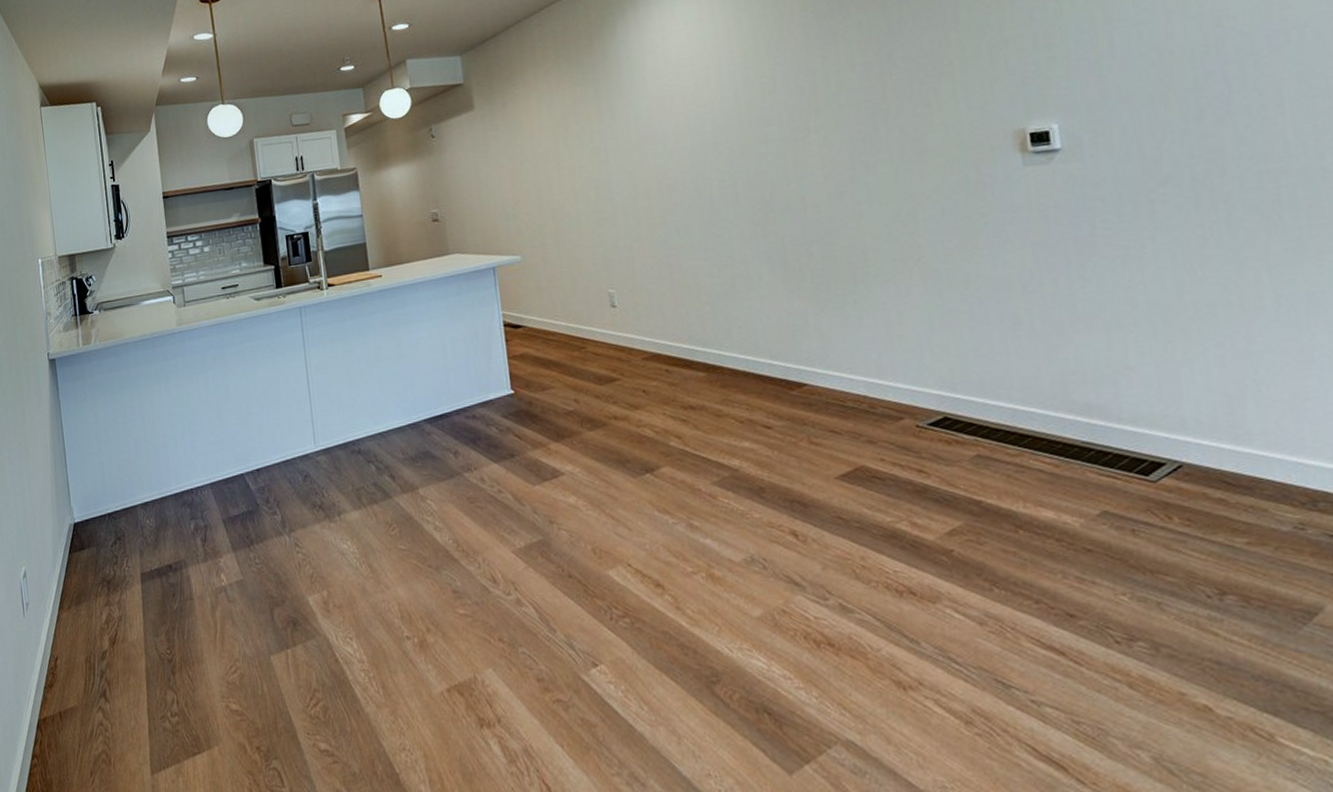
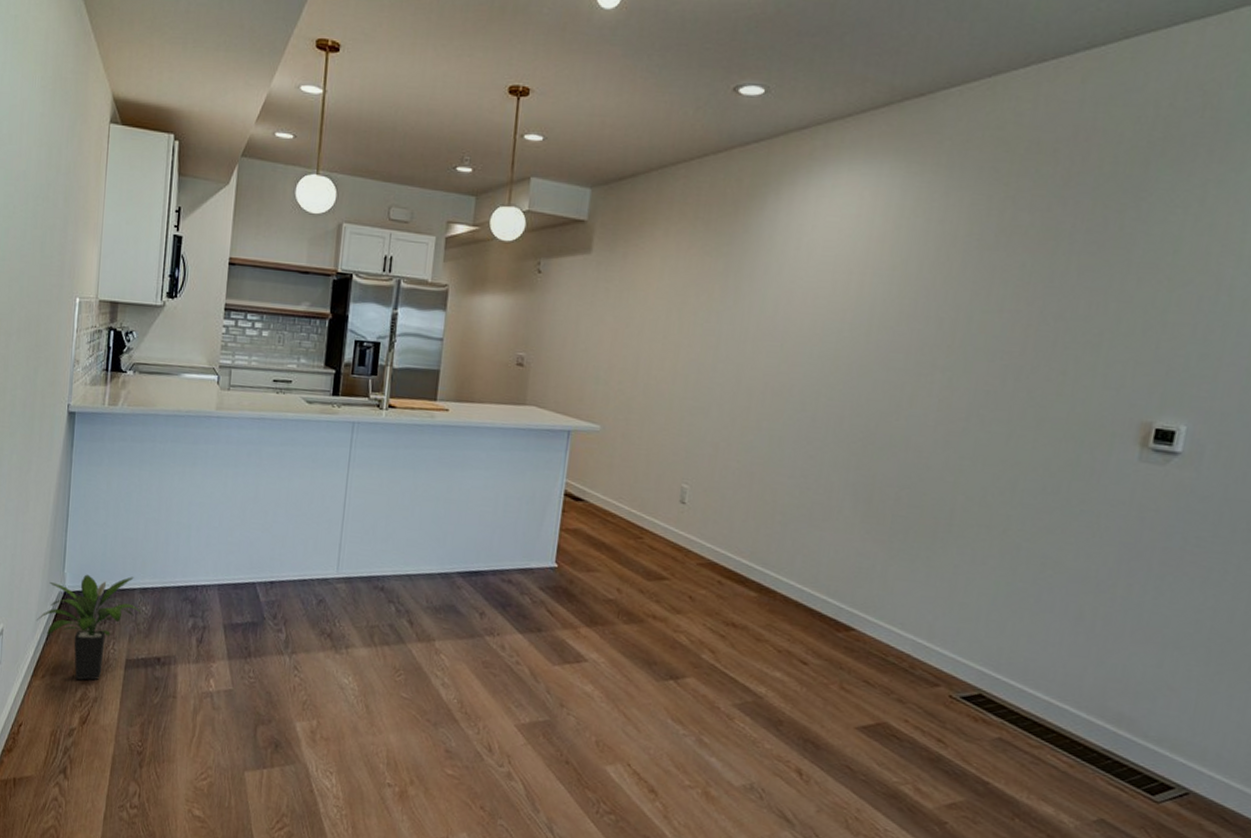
potted plant: none [54,495,148,604] -> present [37,574,143,680]

